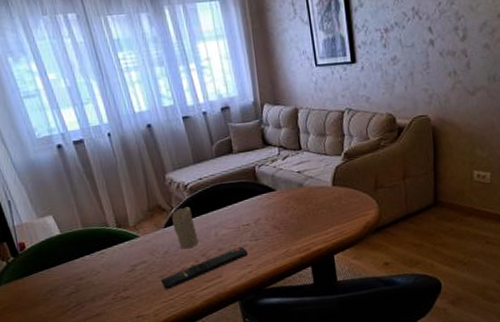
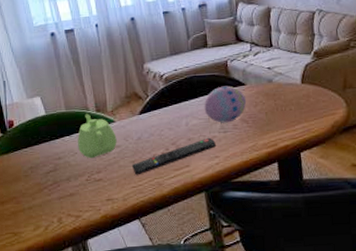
teapot: none [99,230,143,277] -> present [77,113,117,159]
candle: present [172,206,199,250] -> none [147,96,170,137]
decorative egg: none [233,192,277,231] -> present [204,85,247,123]

